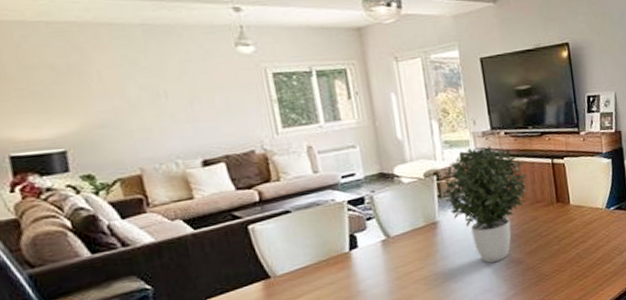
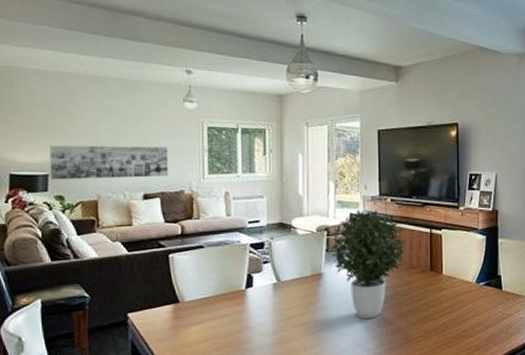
wall art: none [61,101,231,158] -> present [49,146,168,180]

